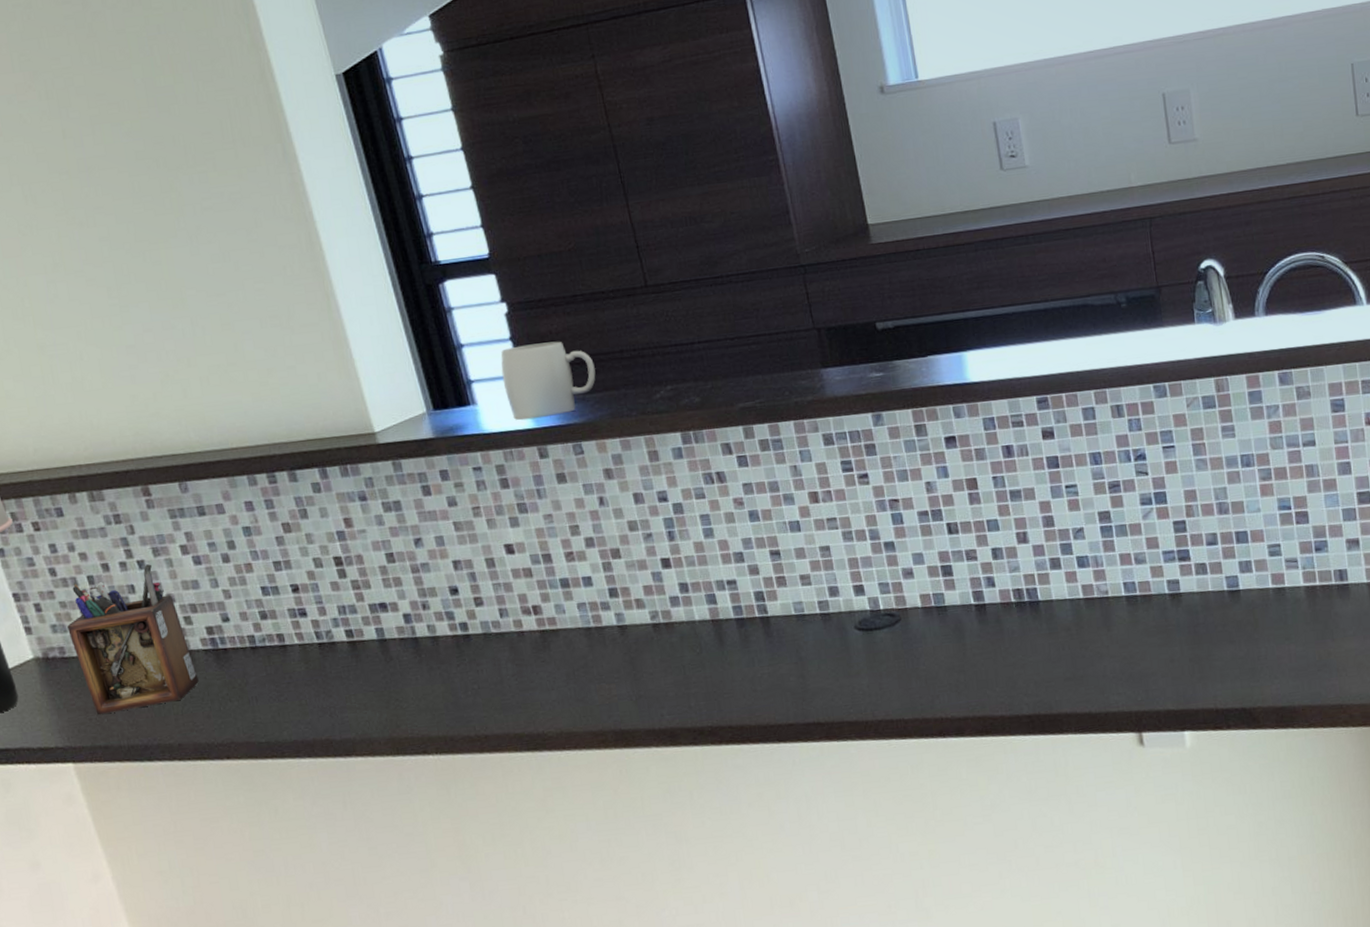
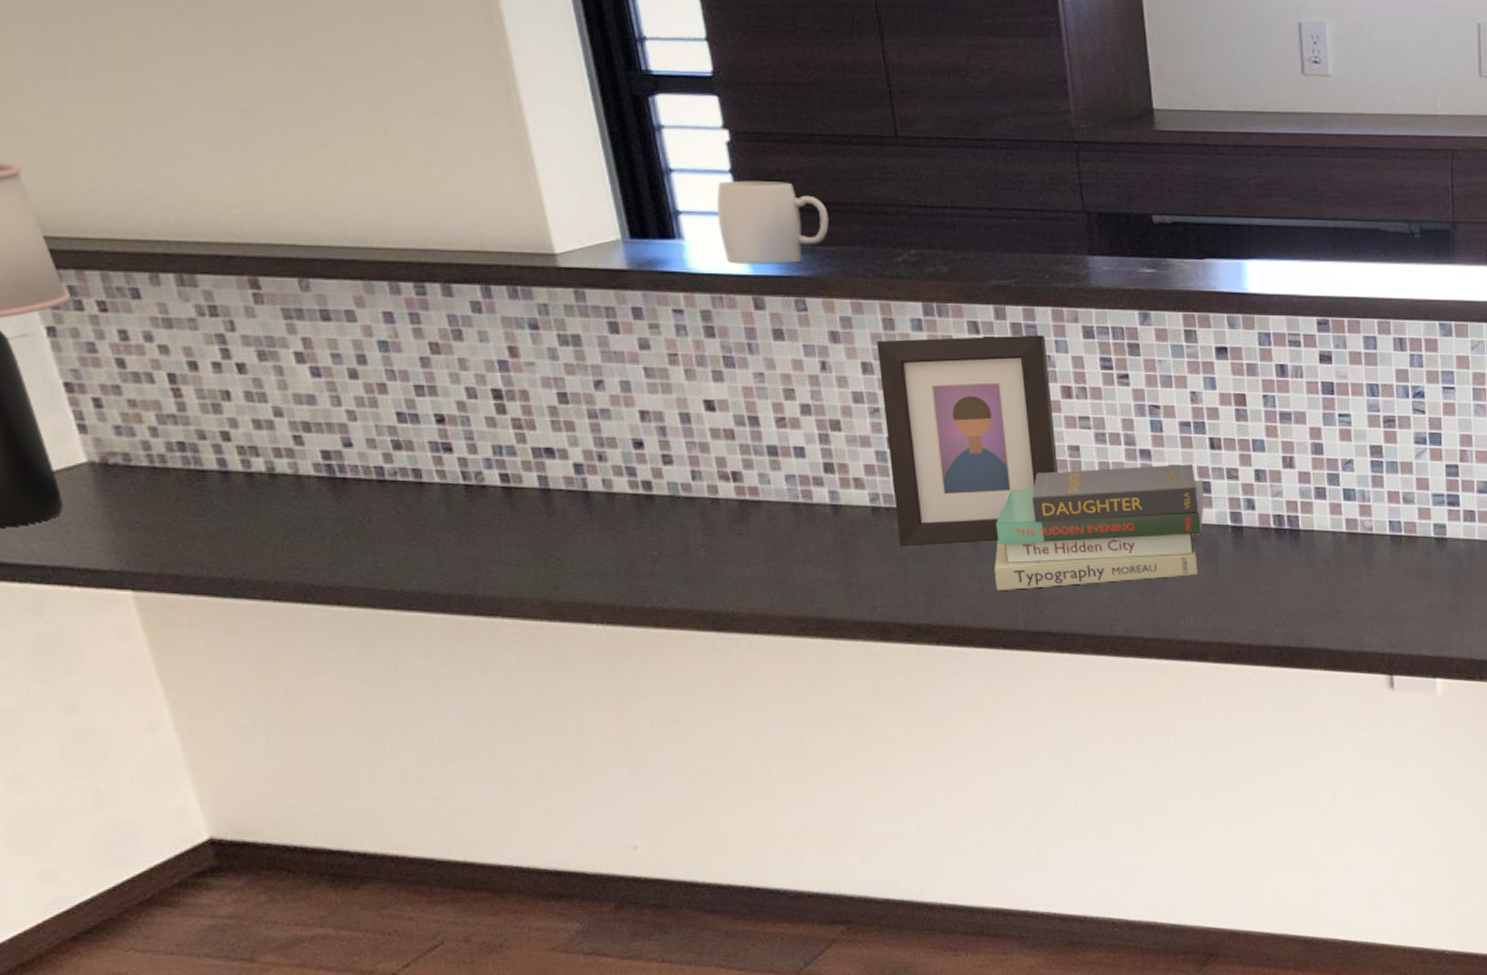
desk organizer: present [67,564,199,716] -> none [136,369,307,538]
picture frame: none [644,447,813,657] -> present [877,335,1059,547]
books: none [761,550,948,688] -> present [994,464,1204,590]

